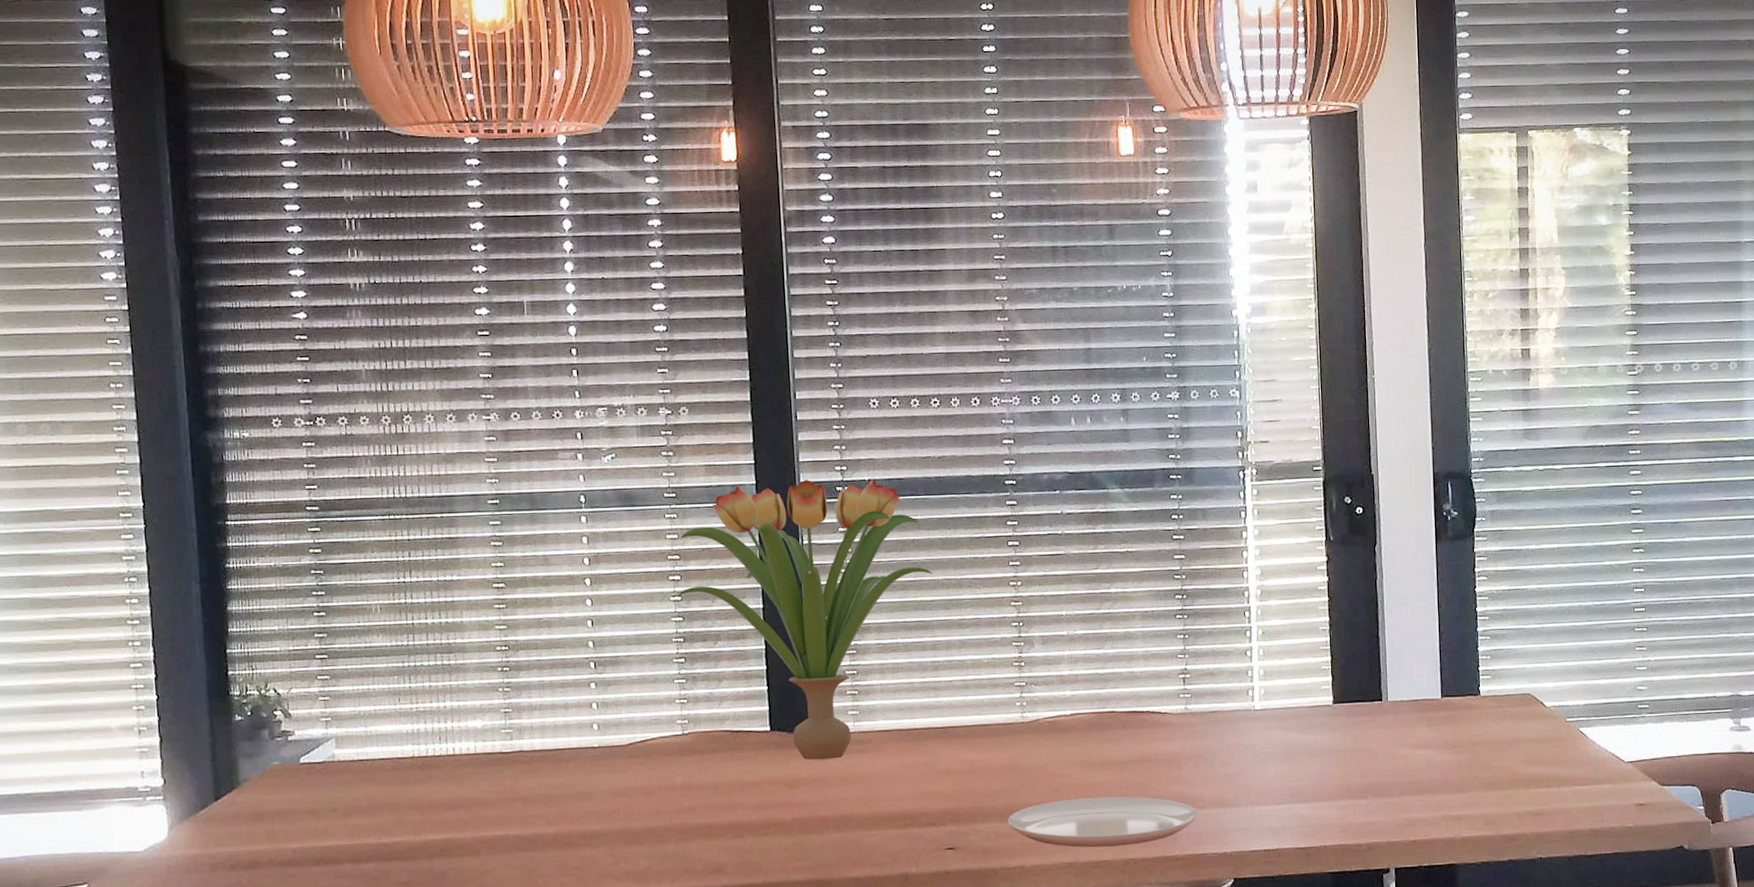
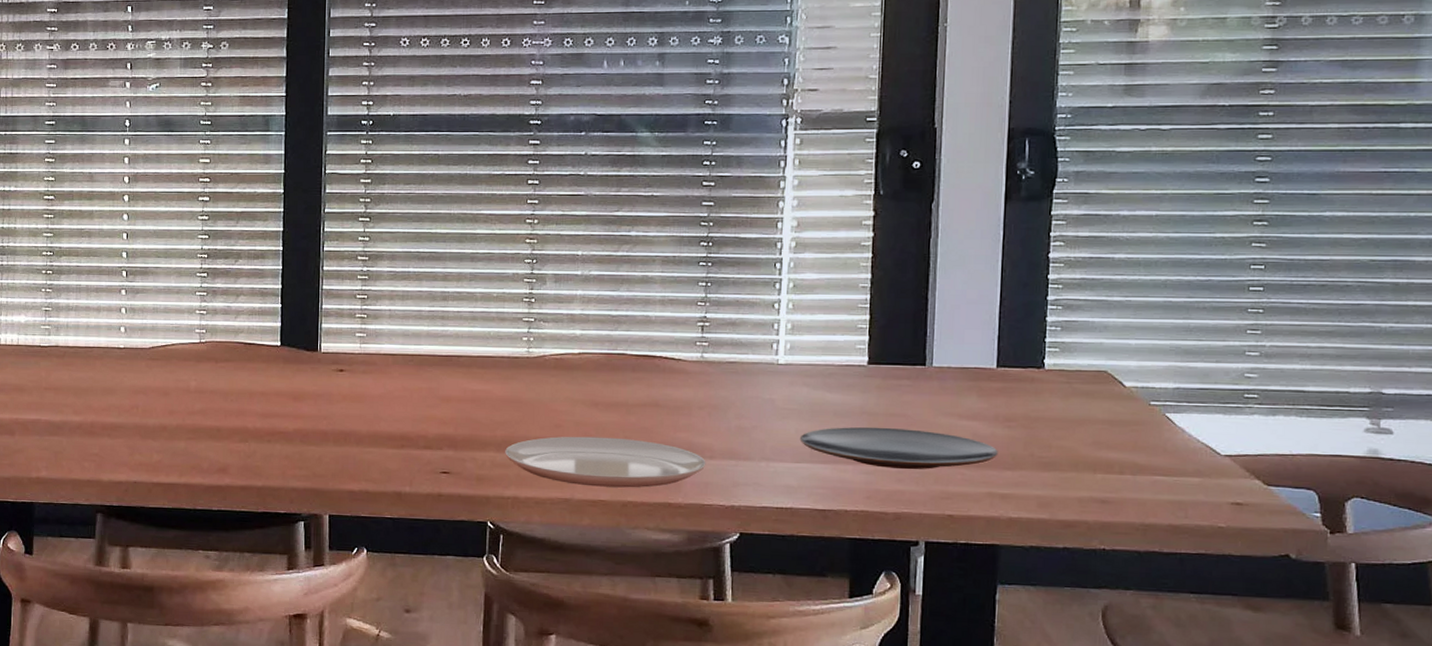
flower arrangement: present [678,479,933,761] -> none [205,113,449,377]
plate: none [1279,762,1449,802] -> present [799,426,998,469]

